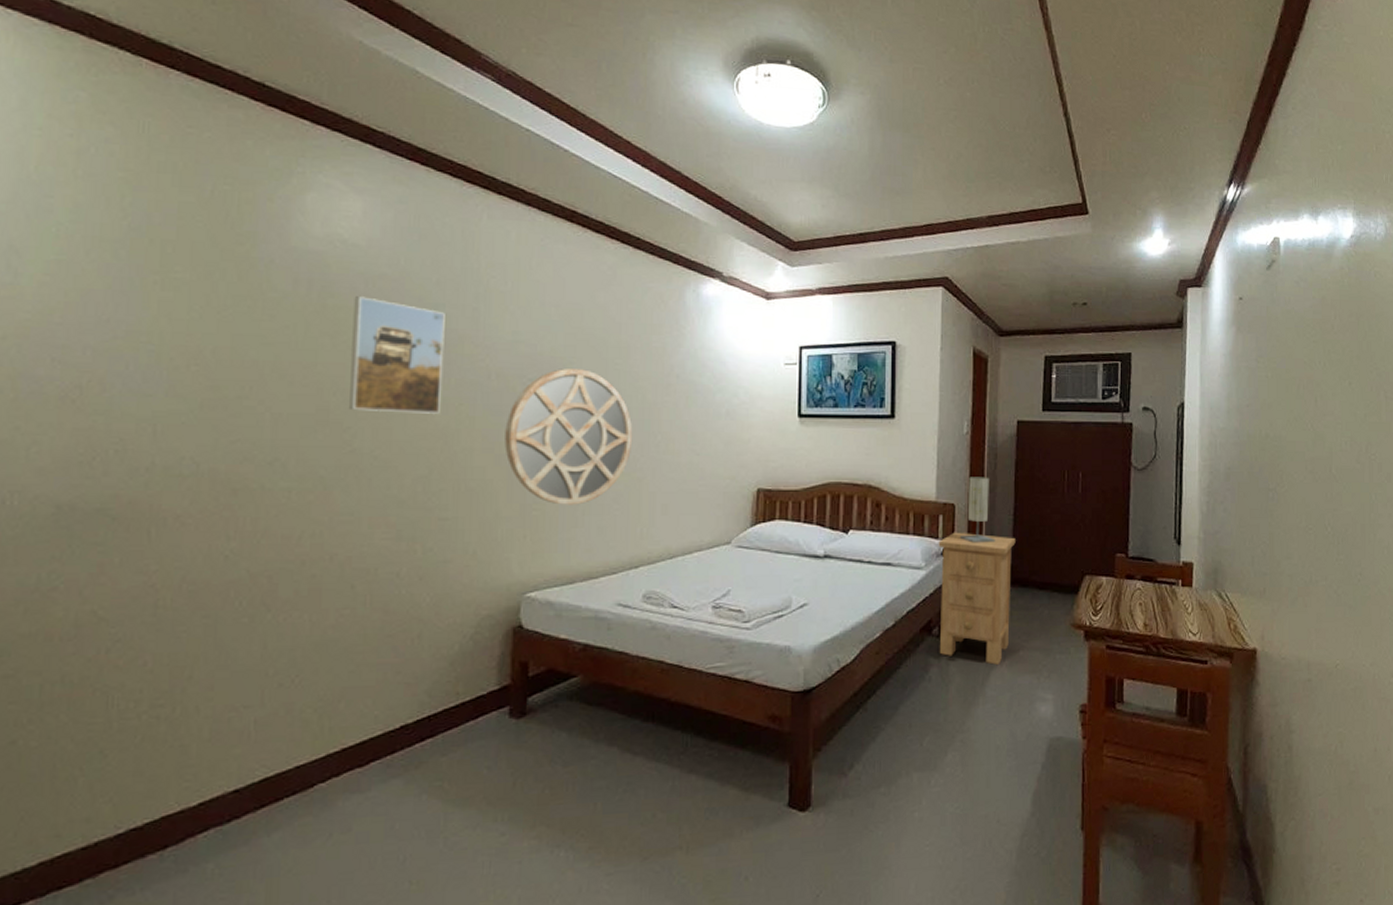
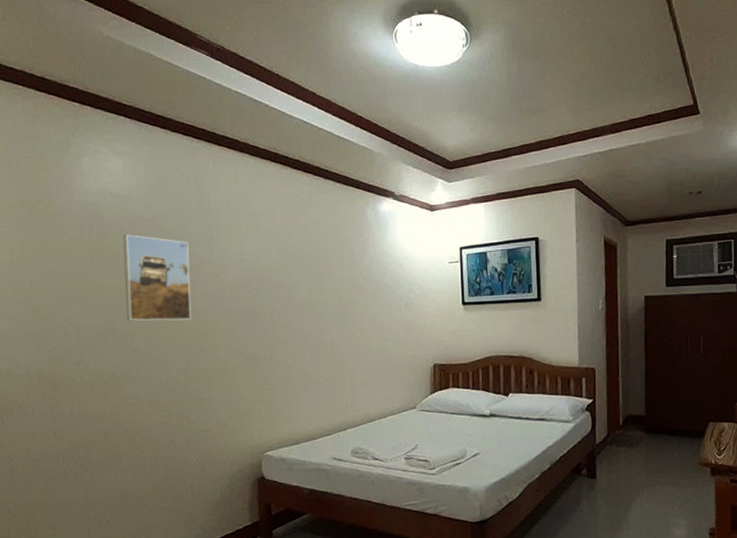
home mirror: present [505,369,633,505] -> none [239,278,335,385]
nightstand: present [938,532,1016,665] -> none [583,391,648,497]
table lamp: present [960,477,996,543] -> none [601,344,631,399]

